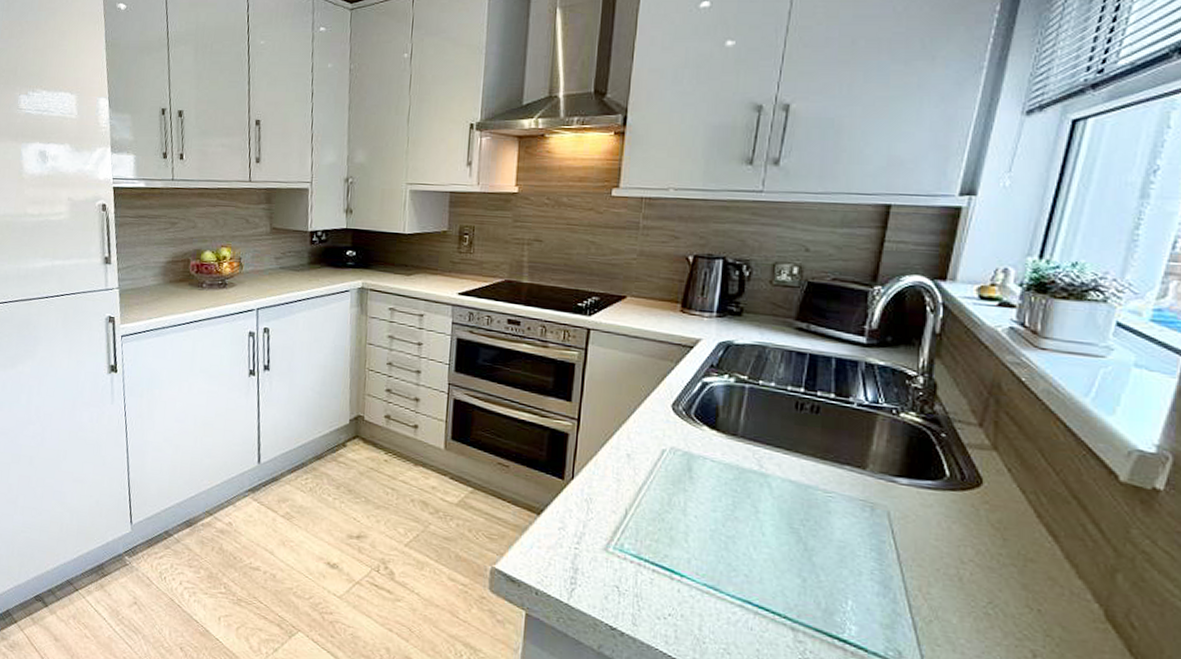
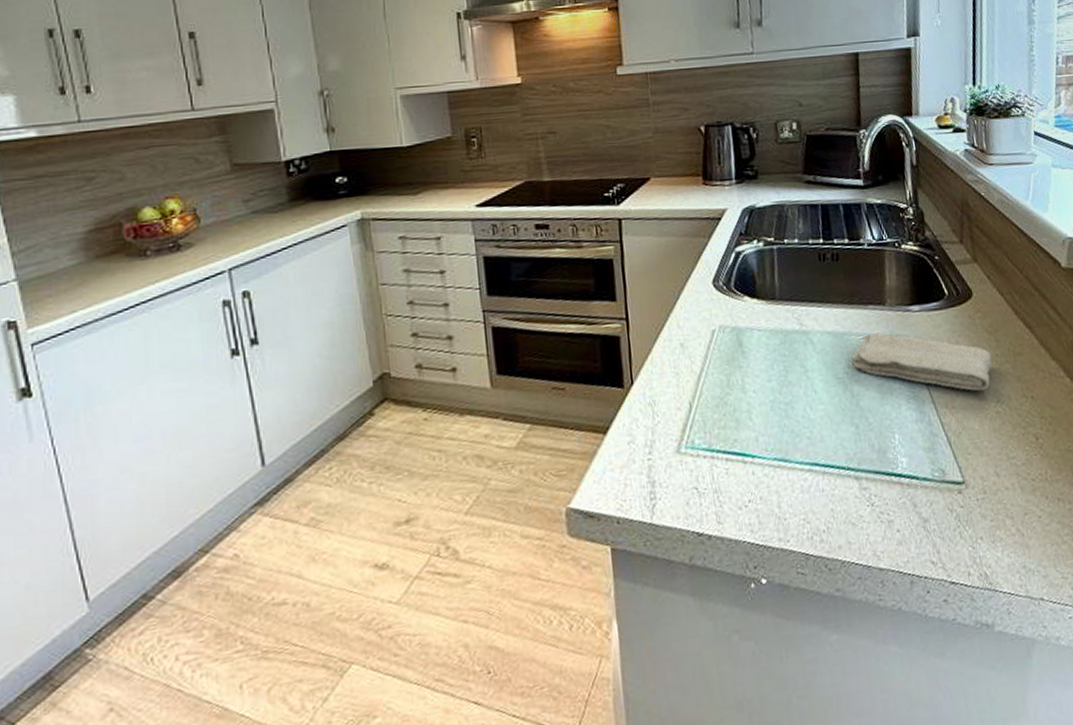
washcloth: none [812,492,993,587] -> present [852,332,992,391]

